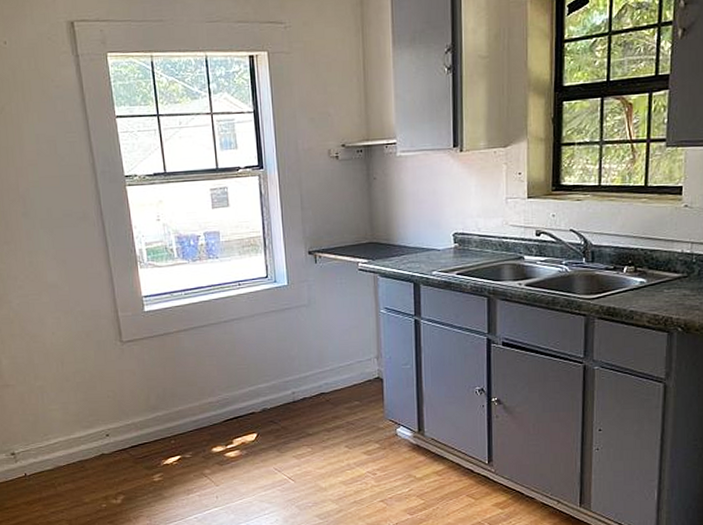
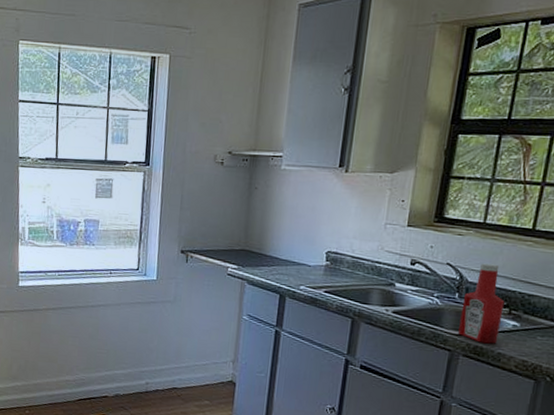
ketchup bottle: none [590,225,629,304] -> present [458,263,505,344]

